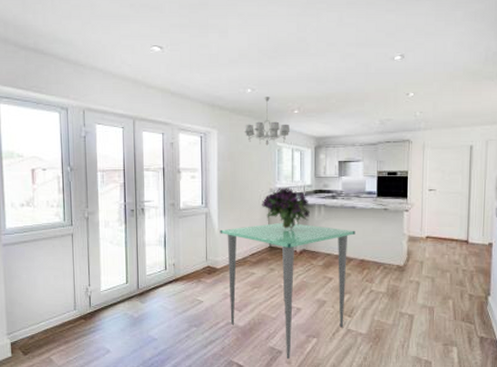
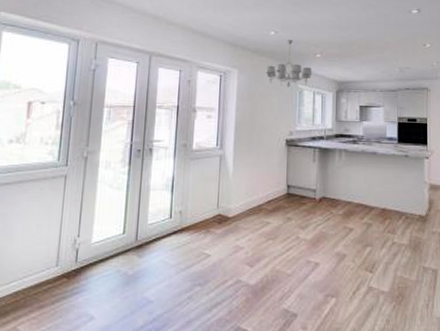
dining table: present [220,222,356,360] -> none [234,167,377,324]
bouquet: present [261,188,311,230] -> none [280,131,331,176]

